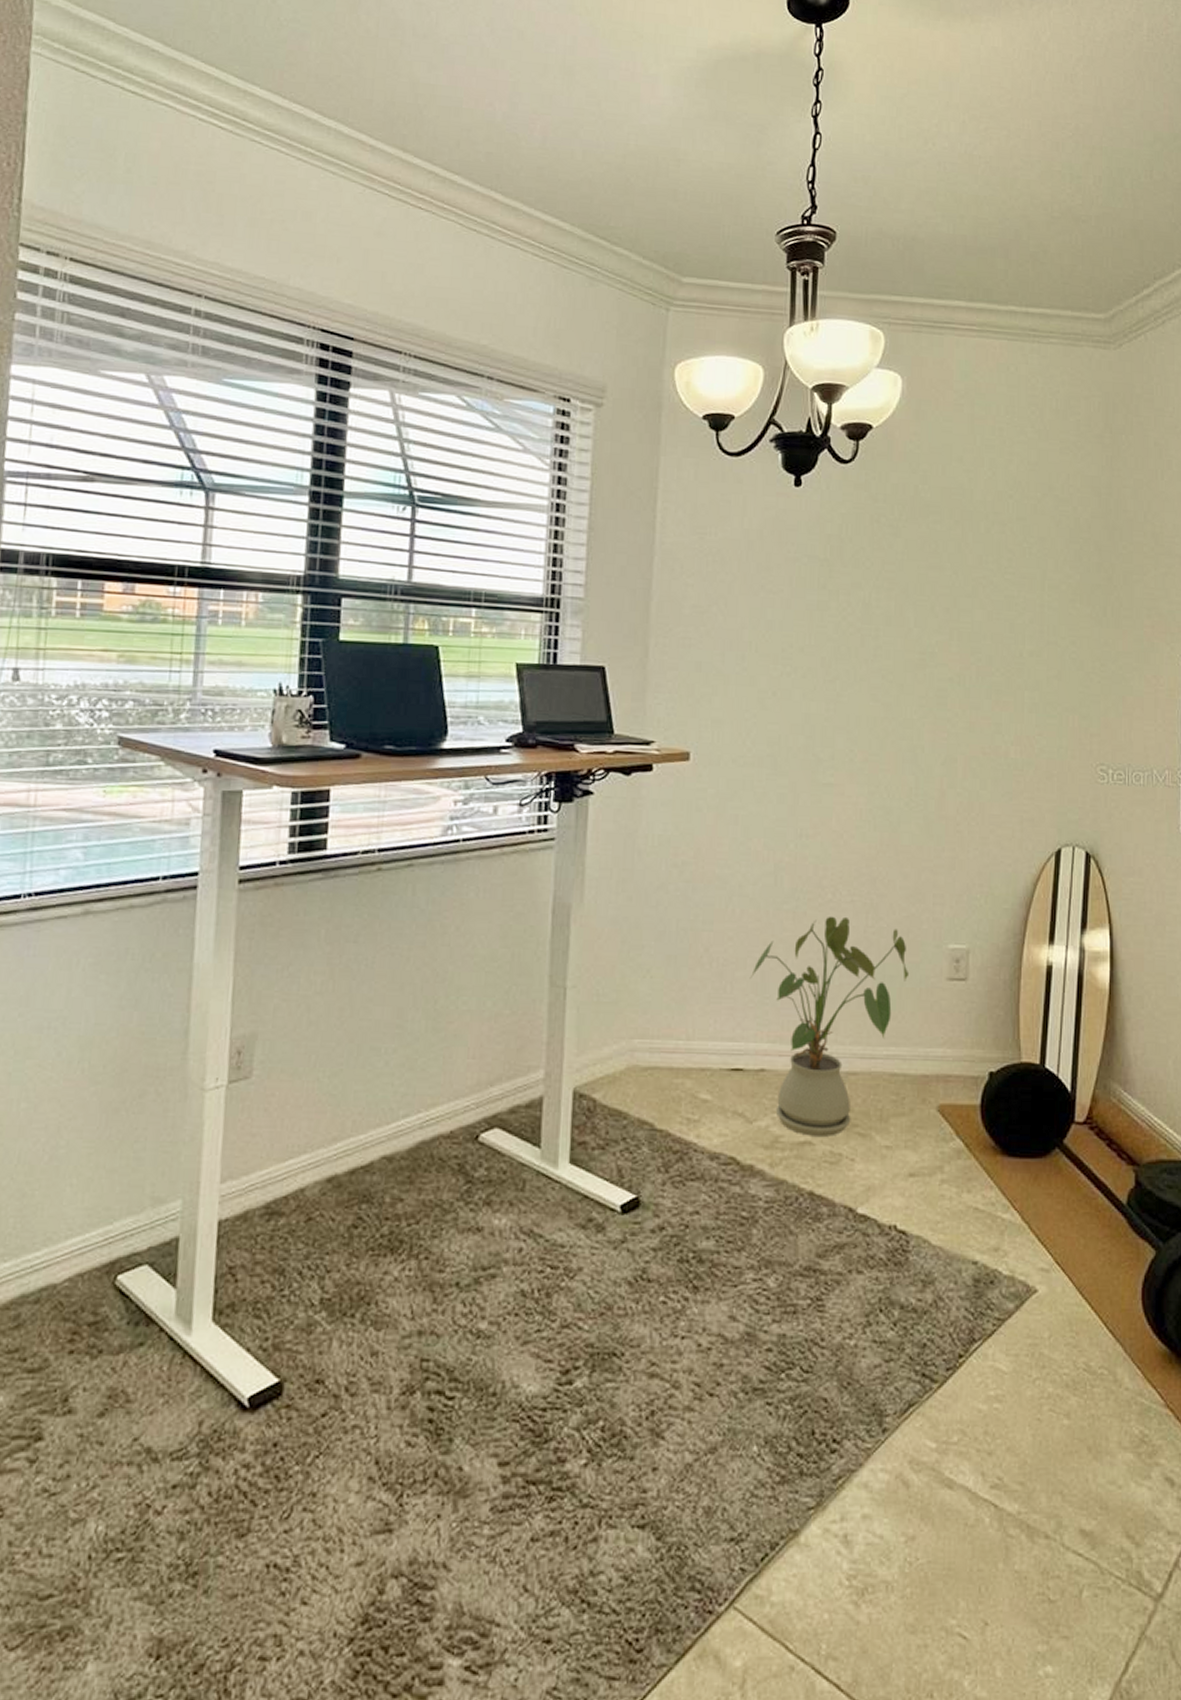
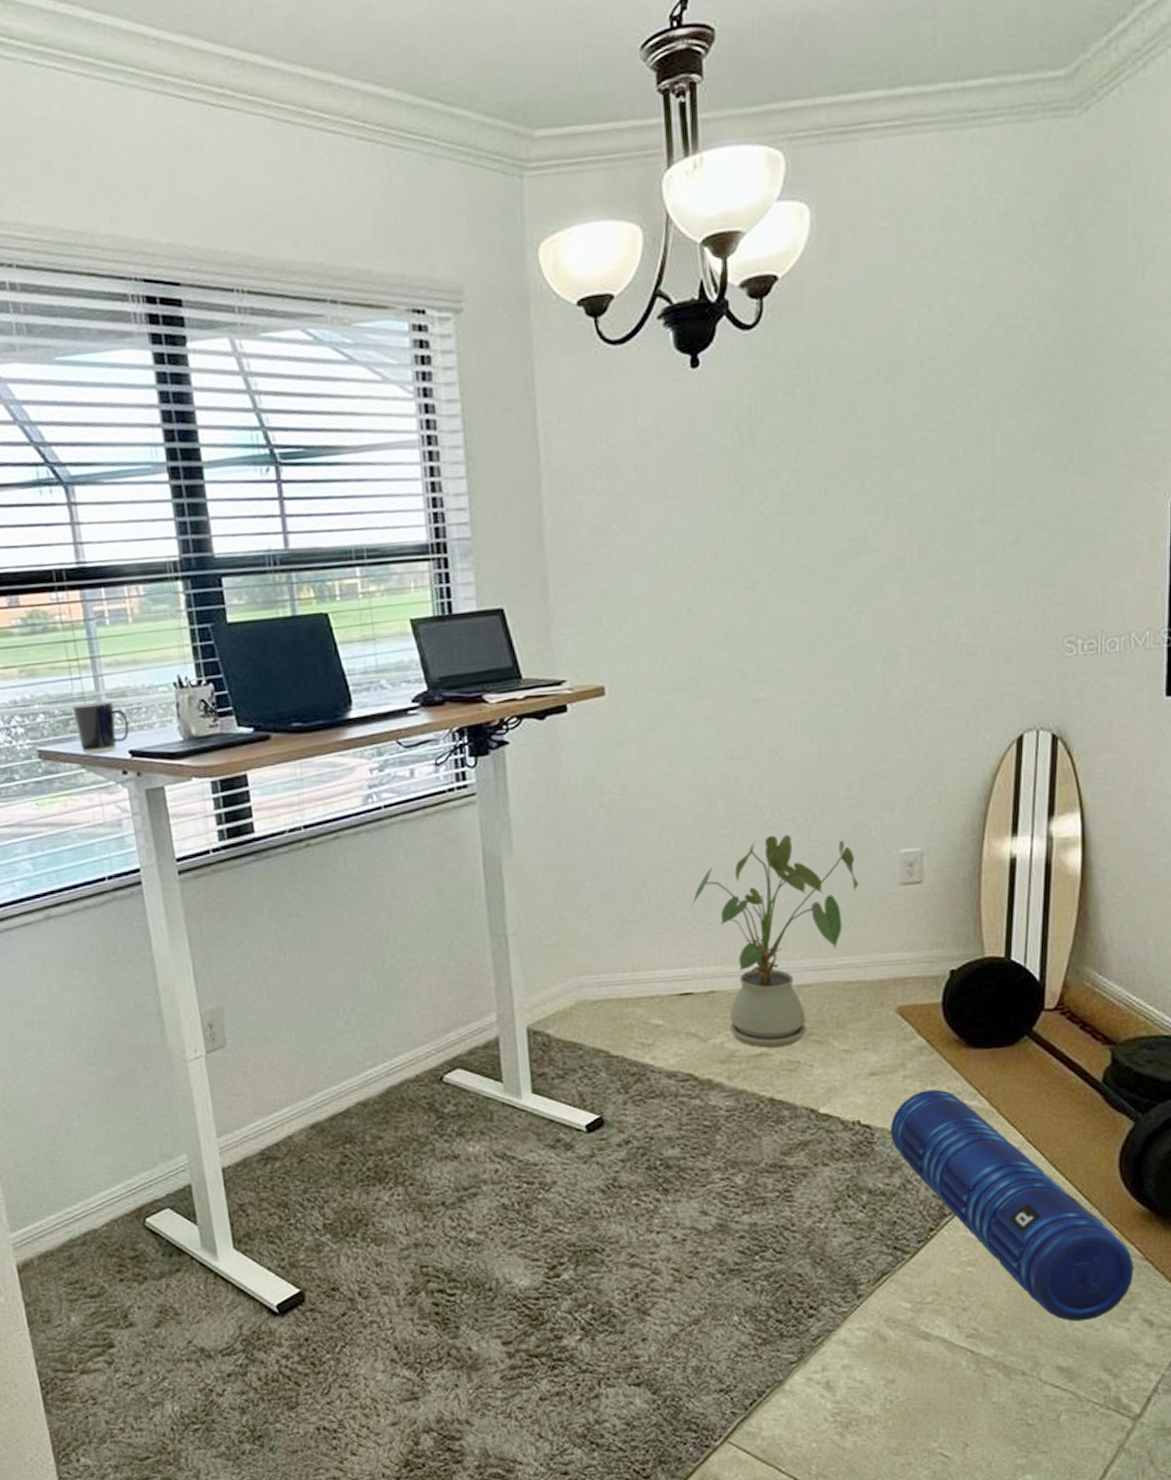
mug: none [164,696,220,748] -> present [72,701,130,754]
foam roller: none [925,1197,1156,1476] -> present [890,1089,1134,1322]

